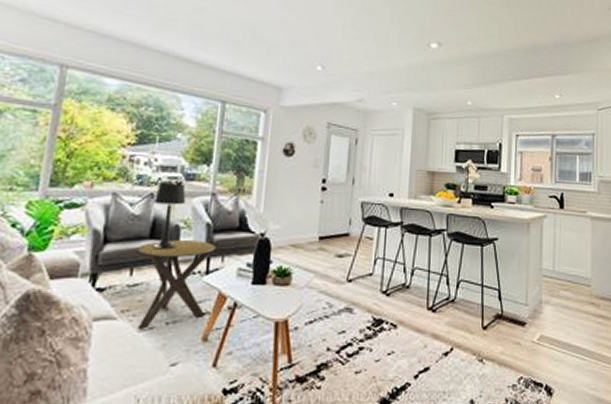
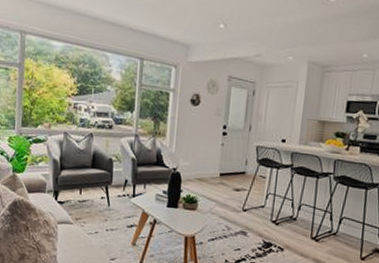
side table: present [137,240,216,331] -> none [84,170,139,234]
table lamp: present [152,182,186,250] -> none [93,125,116,177]

